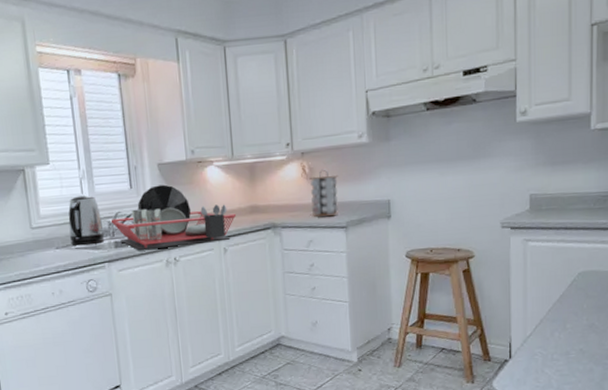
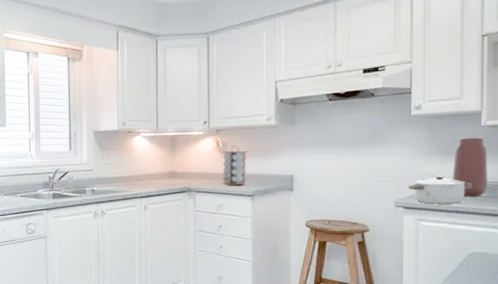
kettle: present [68,195,105,247] -> none [17,153,45,195]
dish rack: present [110,184,237,251] -> none [51,149,157,203]
cooking pot: none [515,188,580,222] -> present [409,175,471,204]
vase: none [561,142,597,211] -> present [452,137,488,197]

